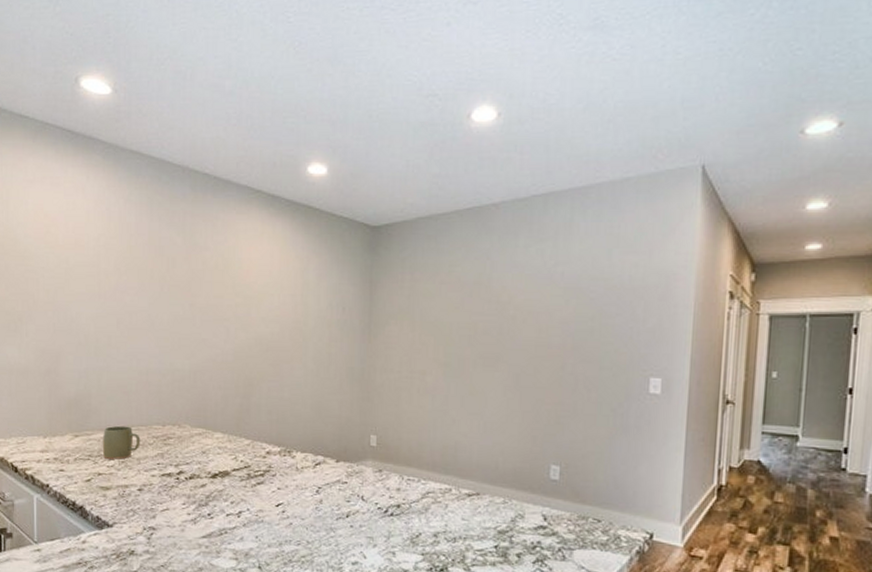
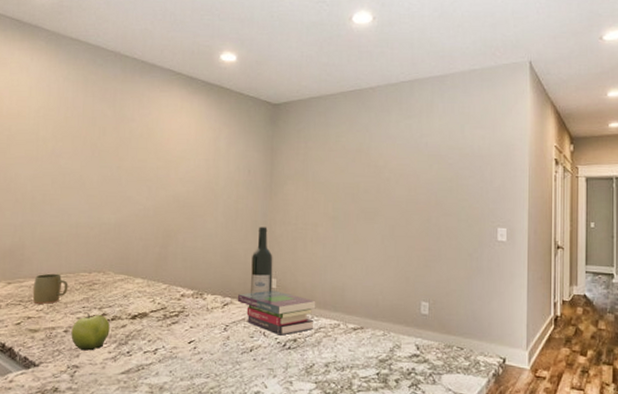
fruit: none [146,471,188,512] -> present [71,313,110,351]
books: none [332,448,424,500] -> present [238,290,316,336]
wine bottle: none [347,374,373,452] -> present [251,226,273,294]

